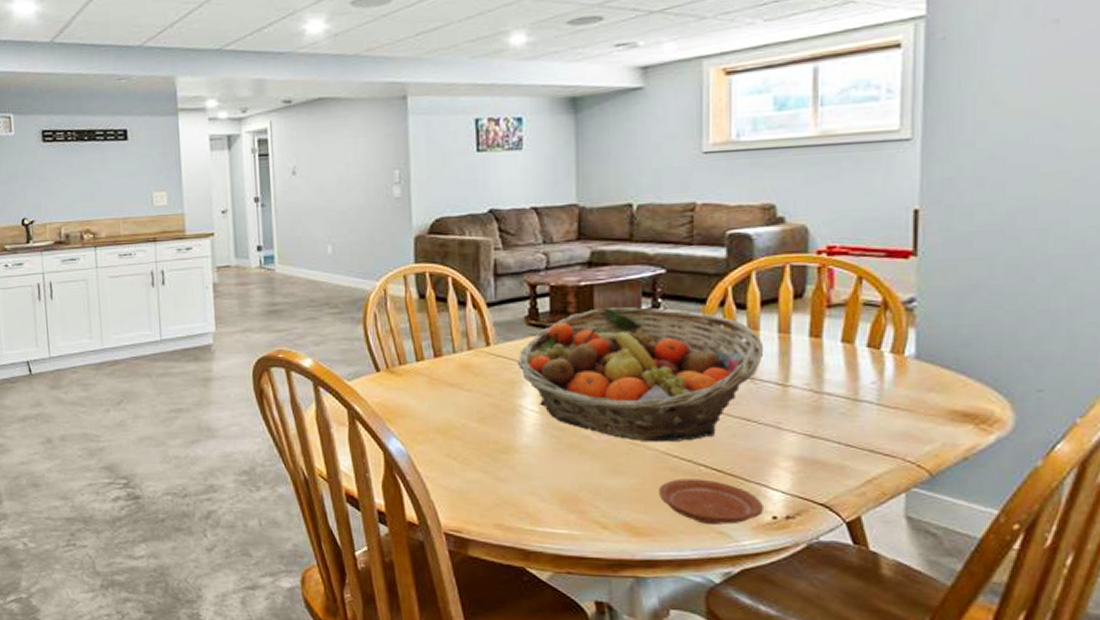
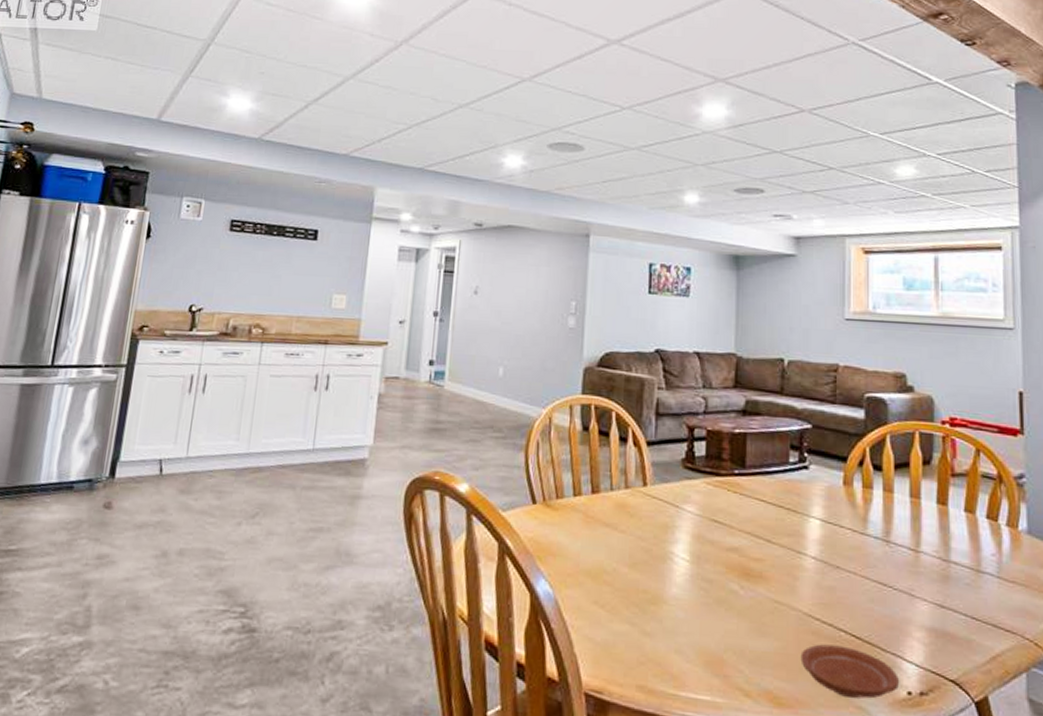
fruit basket: present [517,306,764,443] -> none [671,456,898,603]

